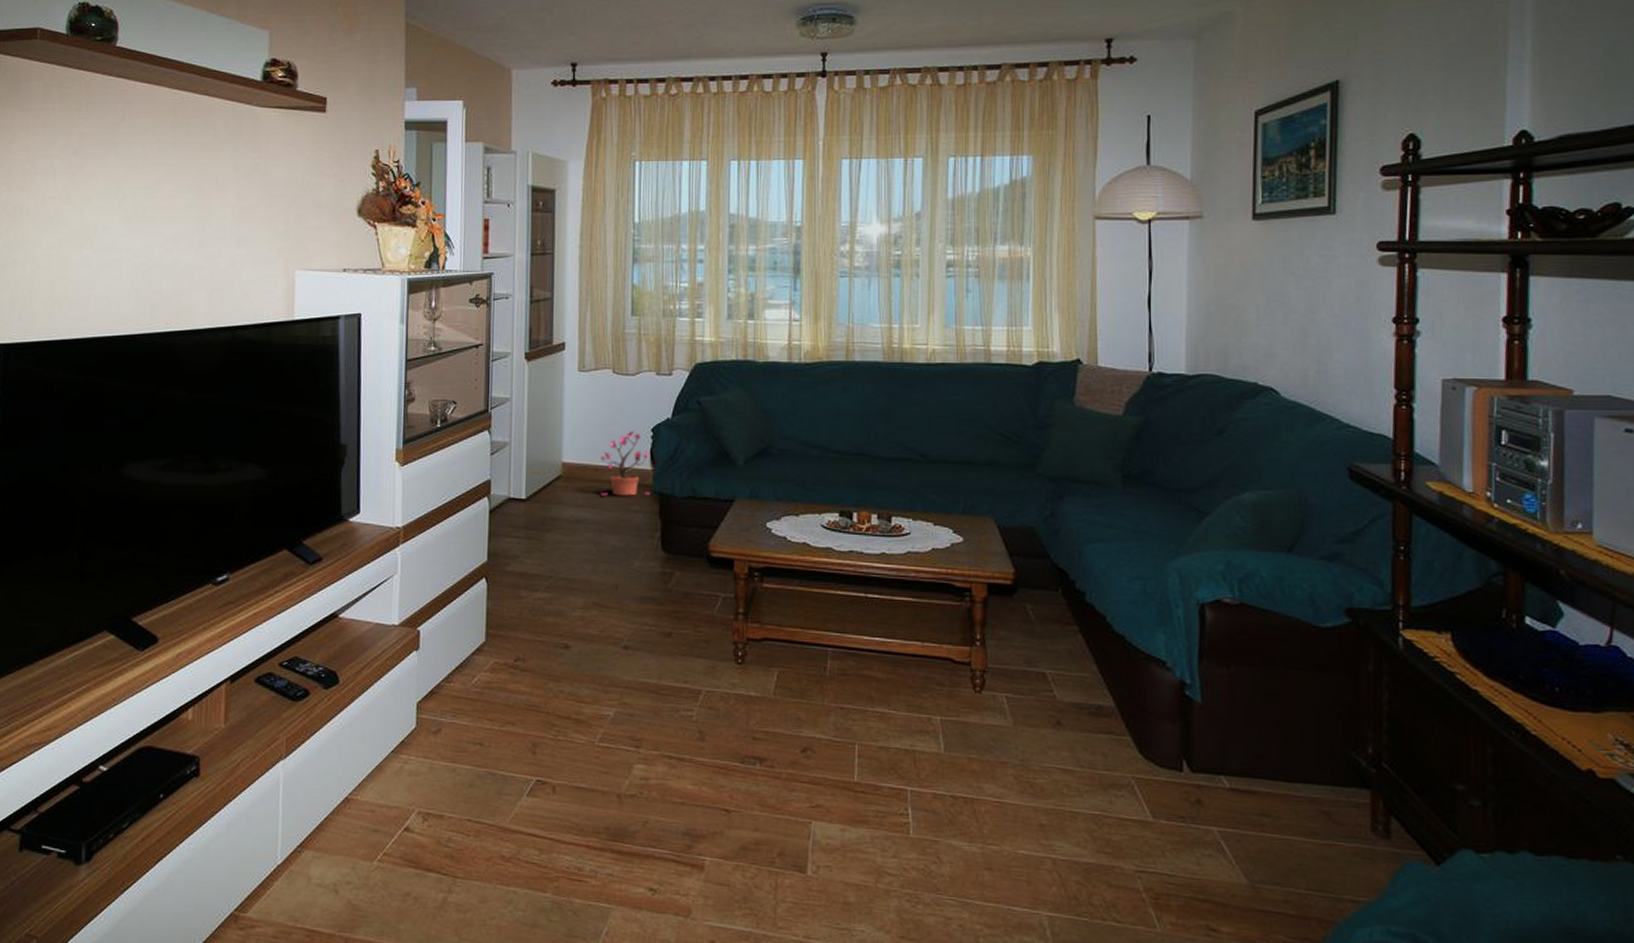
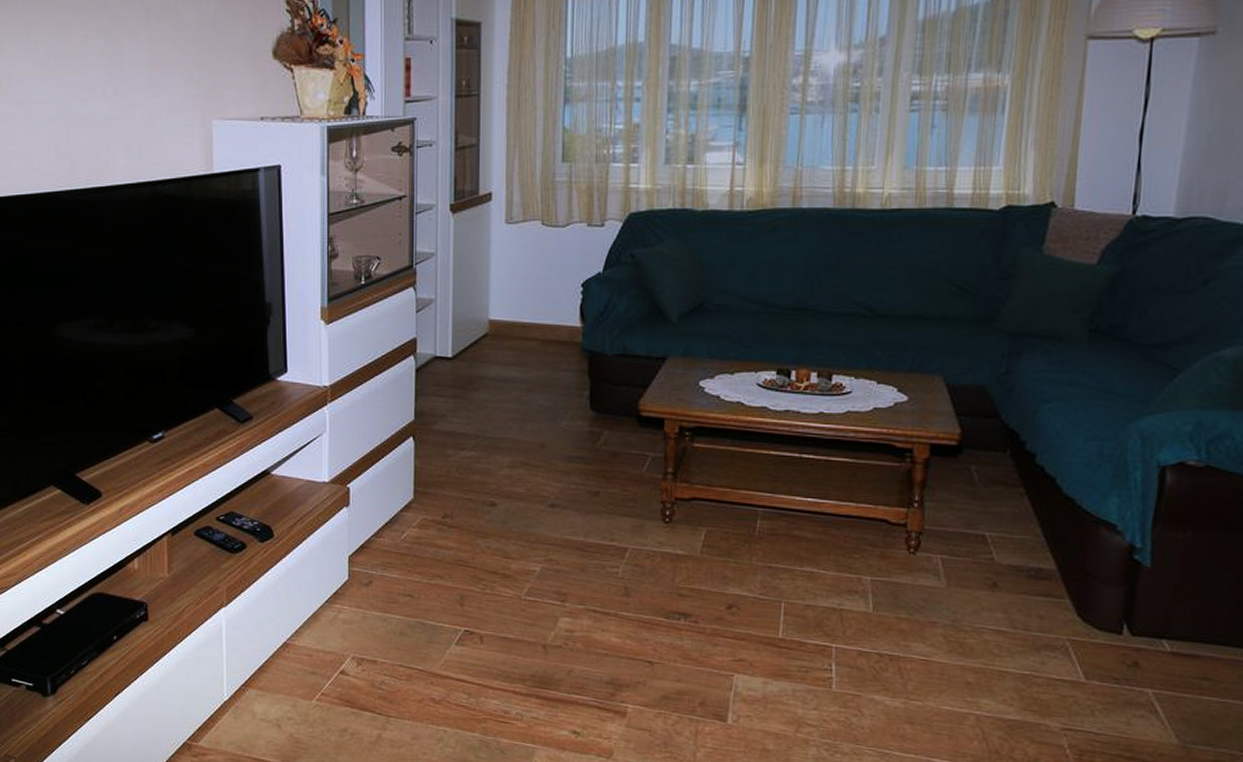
potted plant: present [601,430,650,496] -> none [528,285,579,354]

